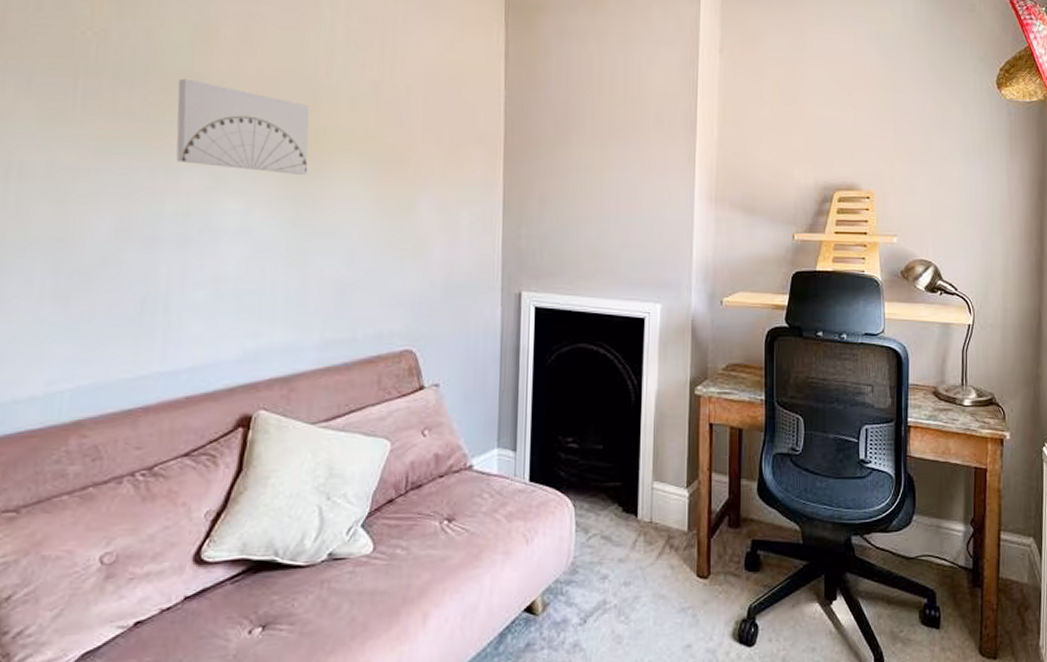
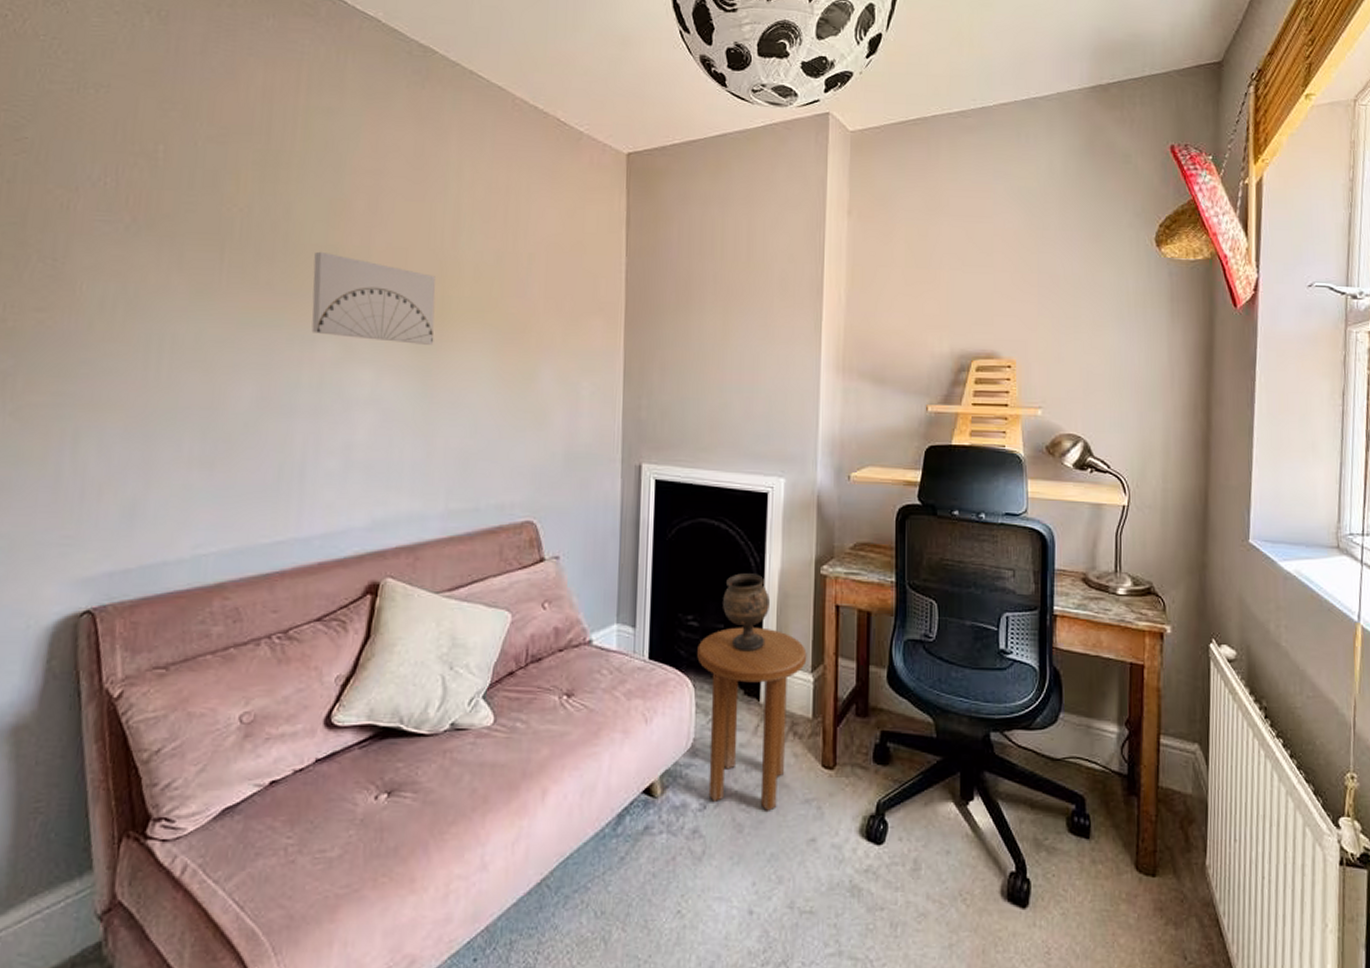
side table: none [577,447,683,622] -> present [697,627,807,811]
goblet: none [602,396,647,471] -> present [723,573,770,652]

